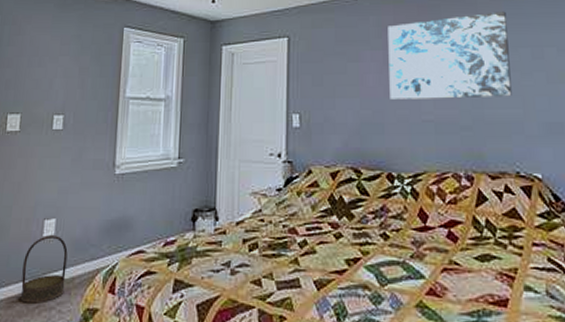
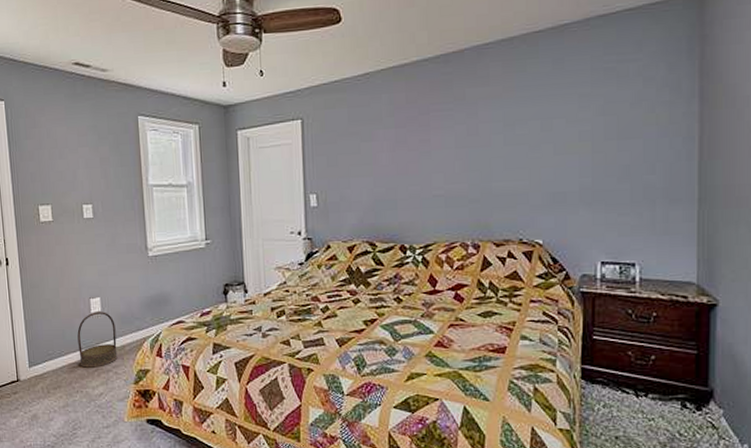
wall art: present [388,11,512,100] -> none [400,84,519,177]

